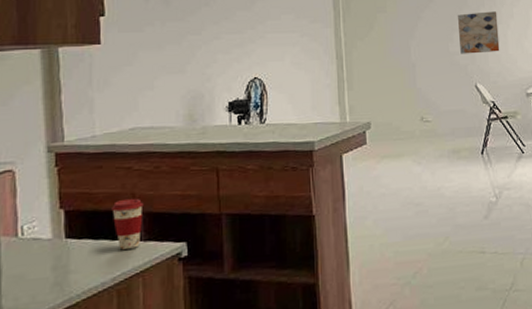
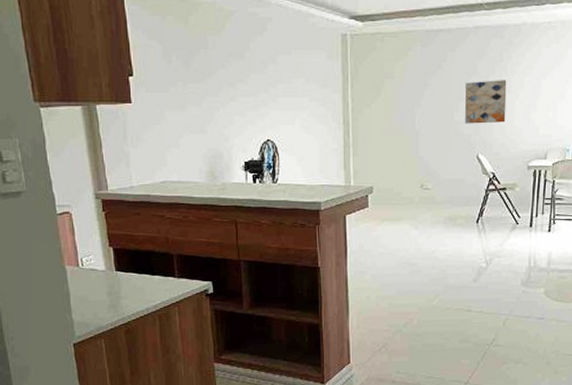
coffee cup: present [112,198,144,249] -> none [150,242,176,283]

